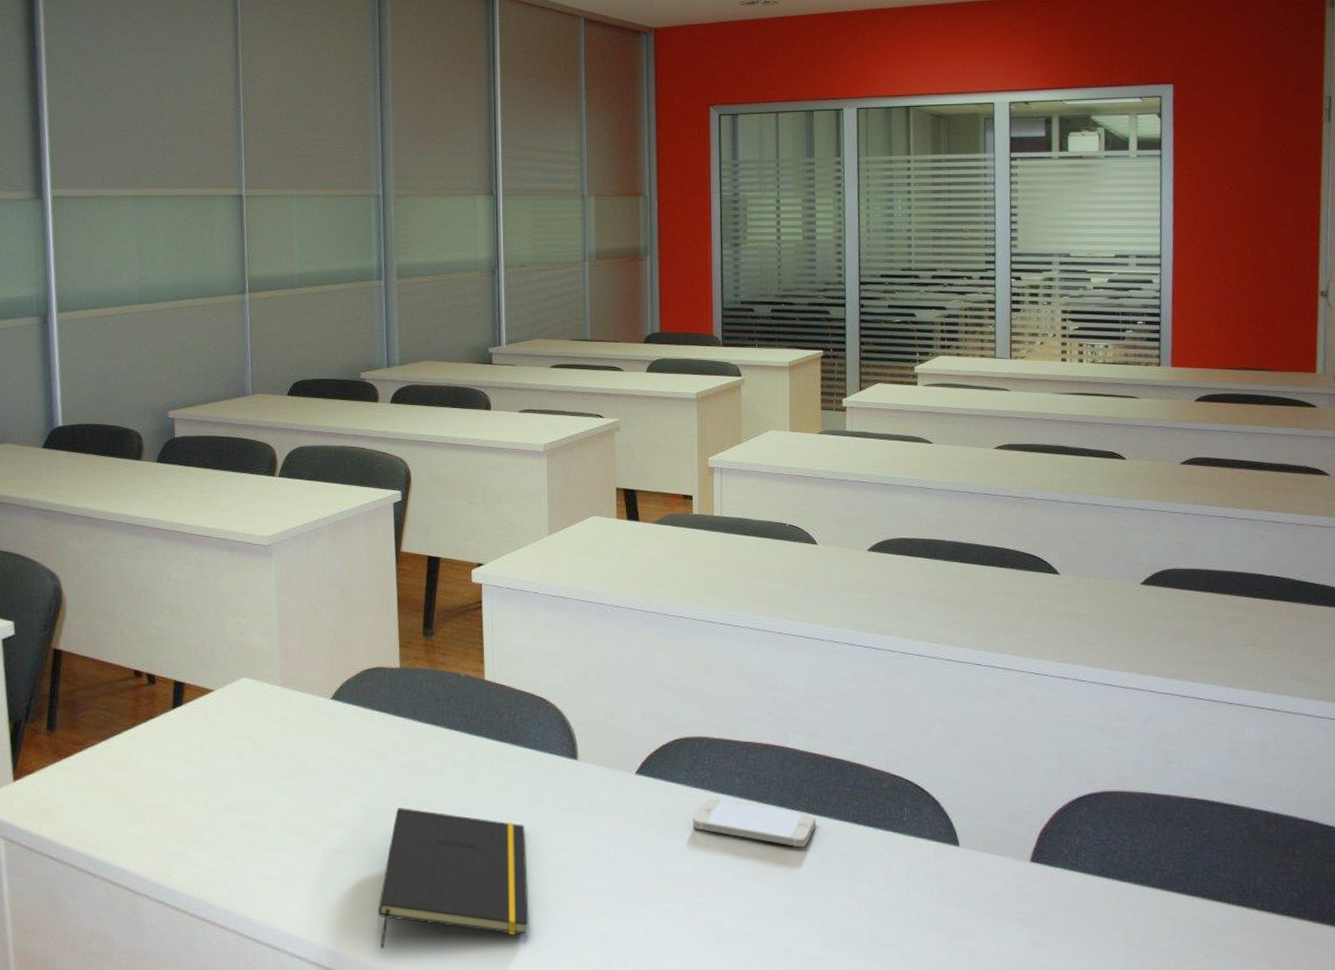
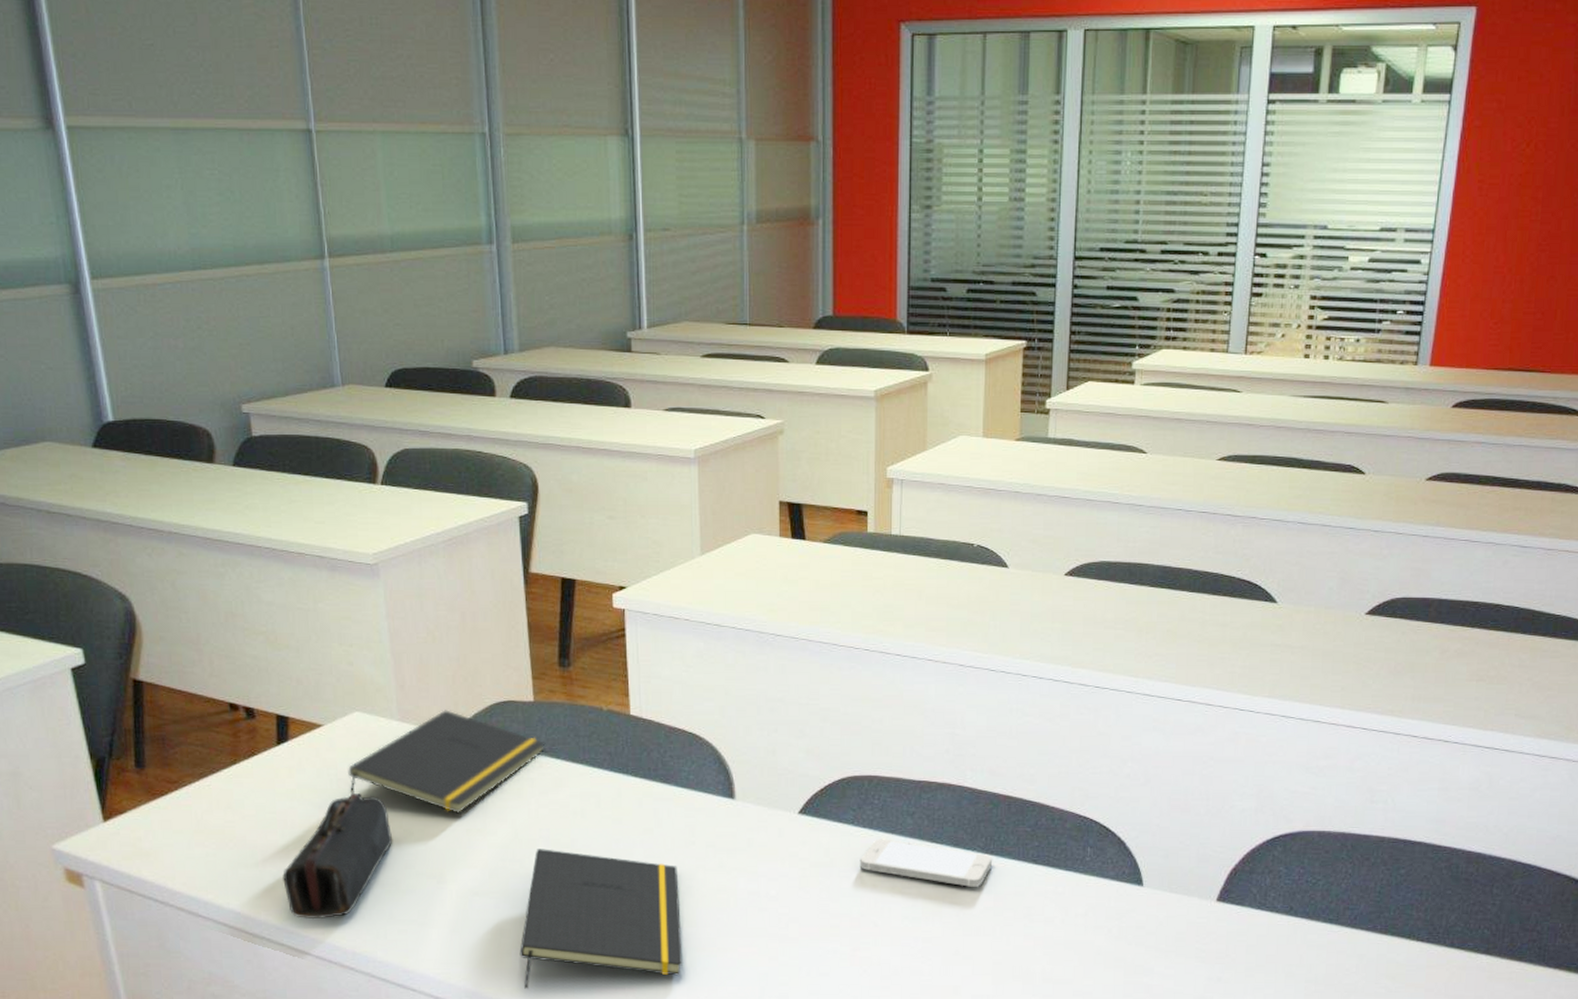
pencil case: none [167,754,269,877] -> present [283,794,393,920]
notepad: none [232,676,409,774] -> present [348,710,546,814]

